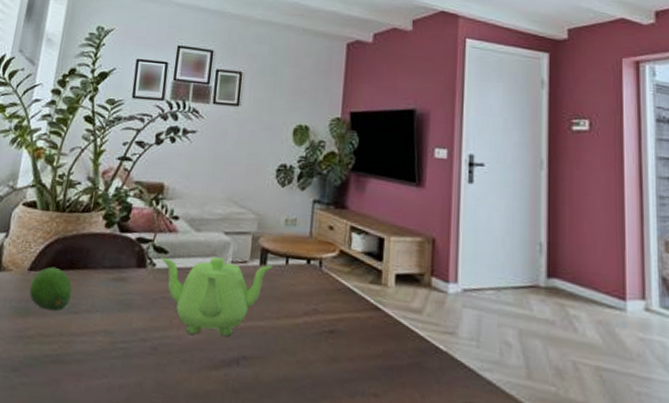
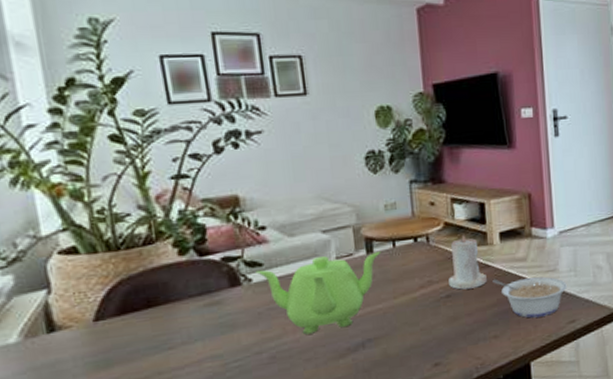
fruit: present [29,267,72,312] -> none [102,310,160,356]
candle: none [334,266,375,331] -> present [448,234,487,290]
legume: none [381,325,466,388] -> present [492,276,567,318]

